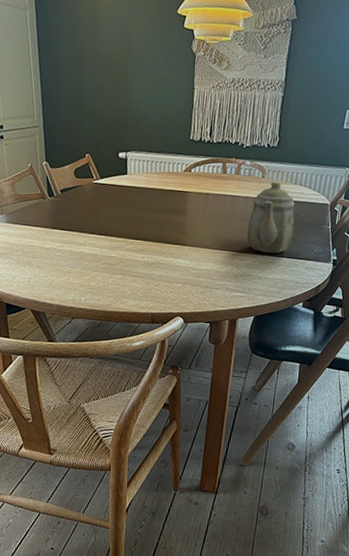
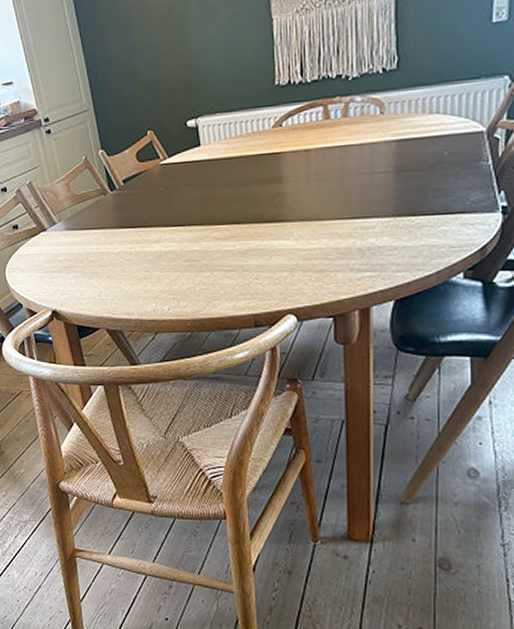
teapot: present [247,181,295,254] -> none [369,115,437,213]

